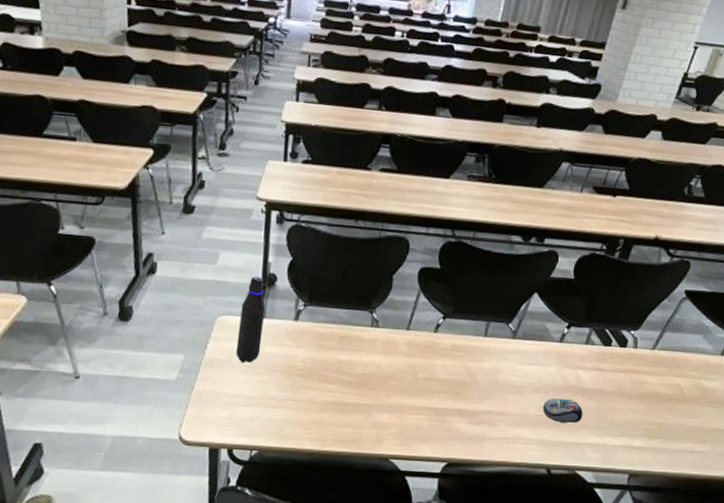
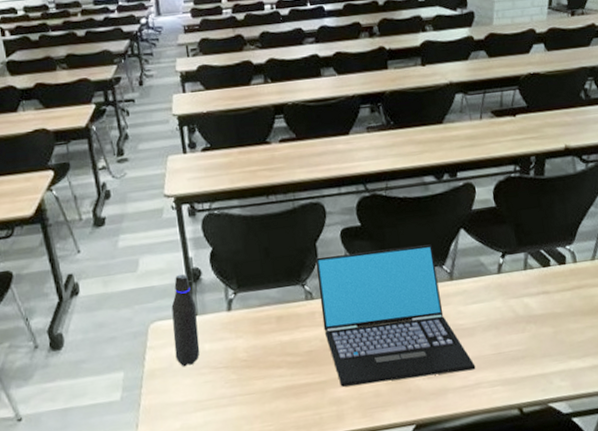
laptop: none [382,289,517,425] -> present [315,244,476,387]
computer mouse: present [543,398,583,423] -> none [498,329,541,357]

